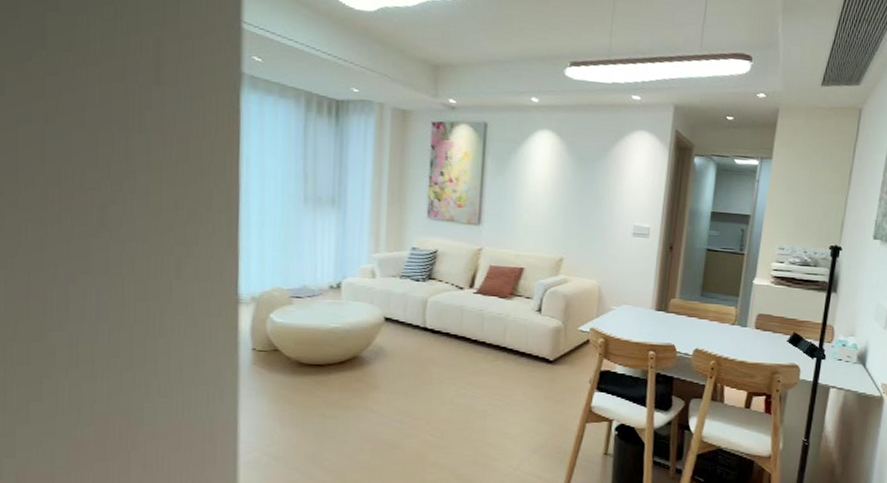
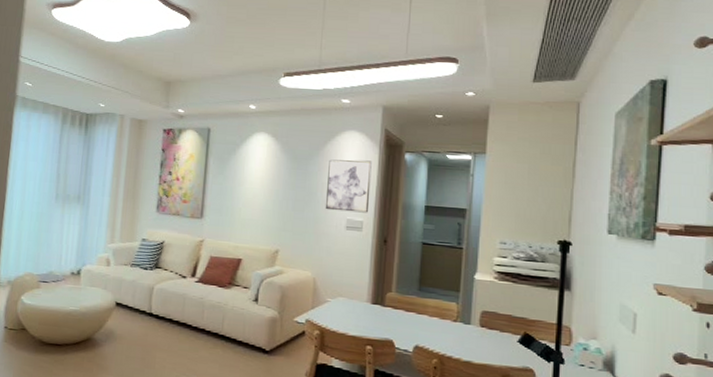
wall art: none [611,161,661,219] -> present [325,159,372,213]

